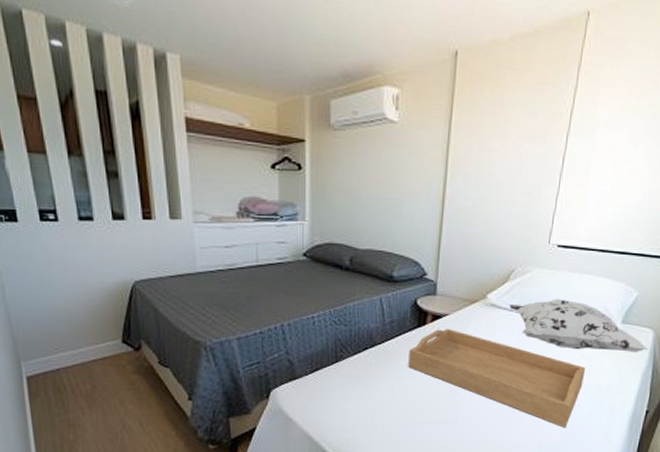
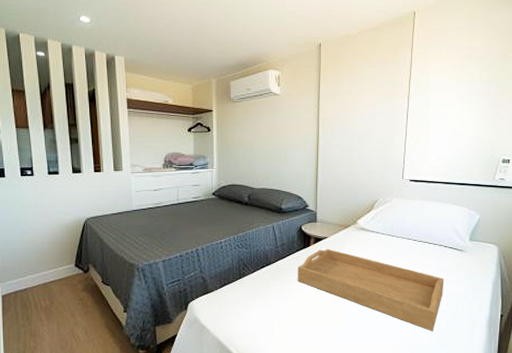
decorative pillow: present [509,299,648,352] -> none [376,222,495,265]

